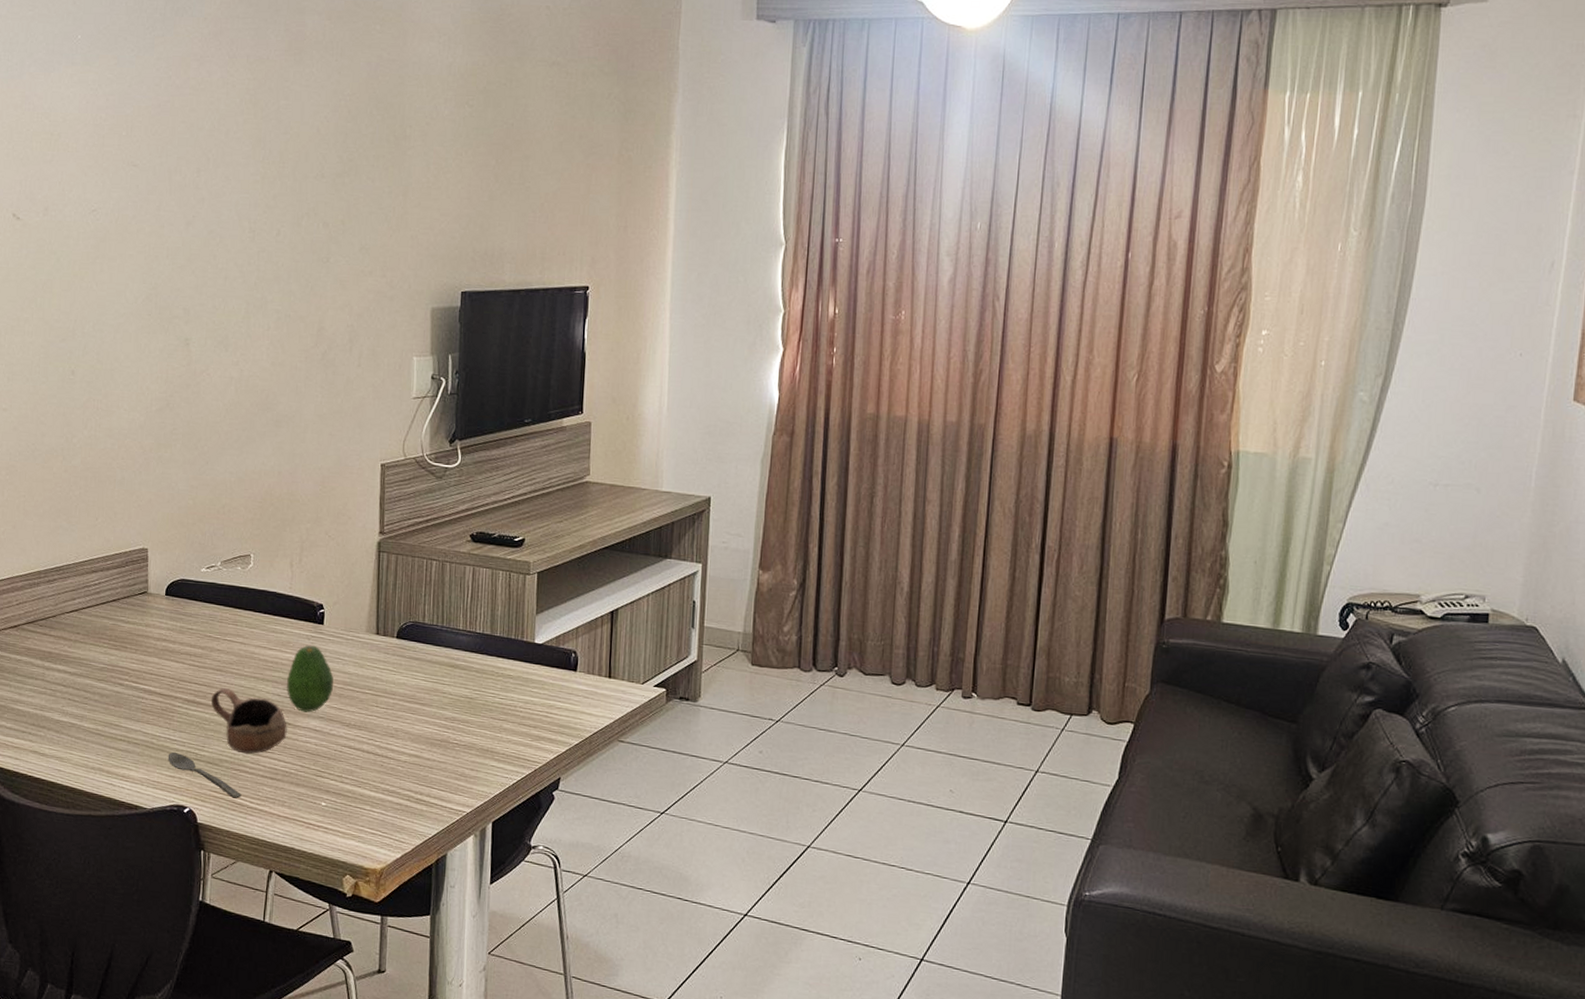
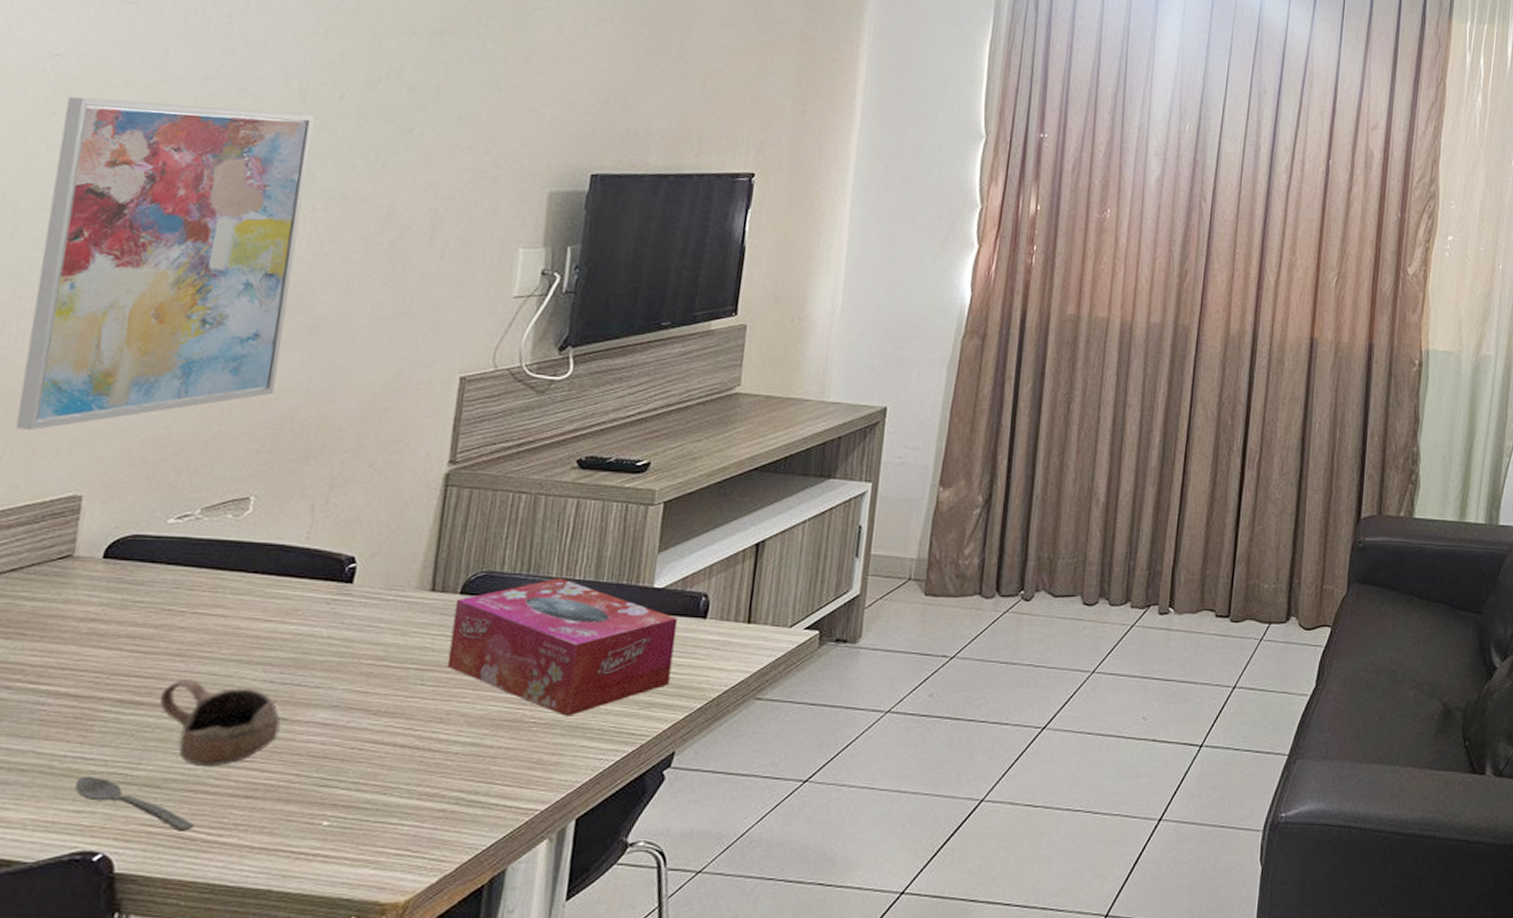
wall art: none [102,243,262,499] -> present [15,96,315,430]
fruit: present [286,645,334,713] -> none [284,612,361,701]
tissue box: none [392,630,555,741] -> present [447,578,678,716]

